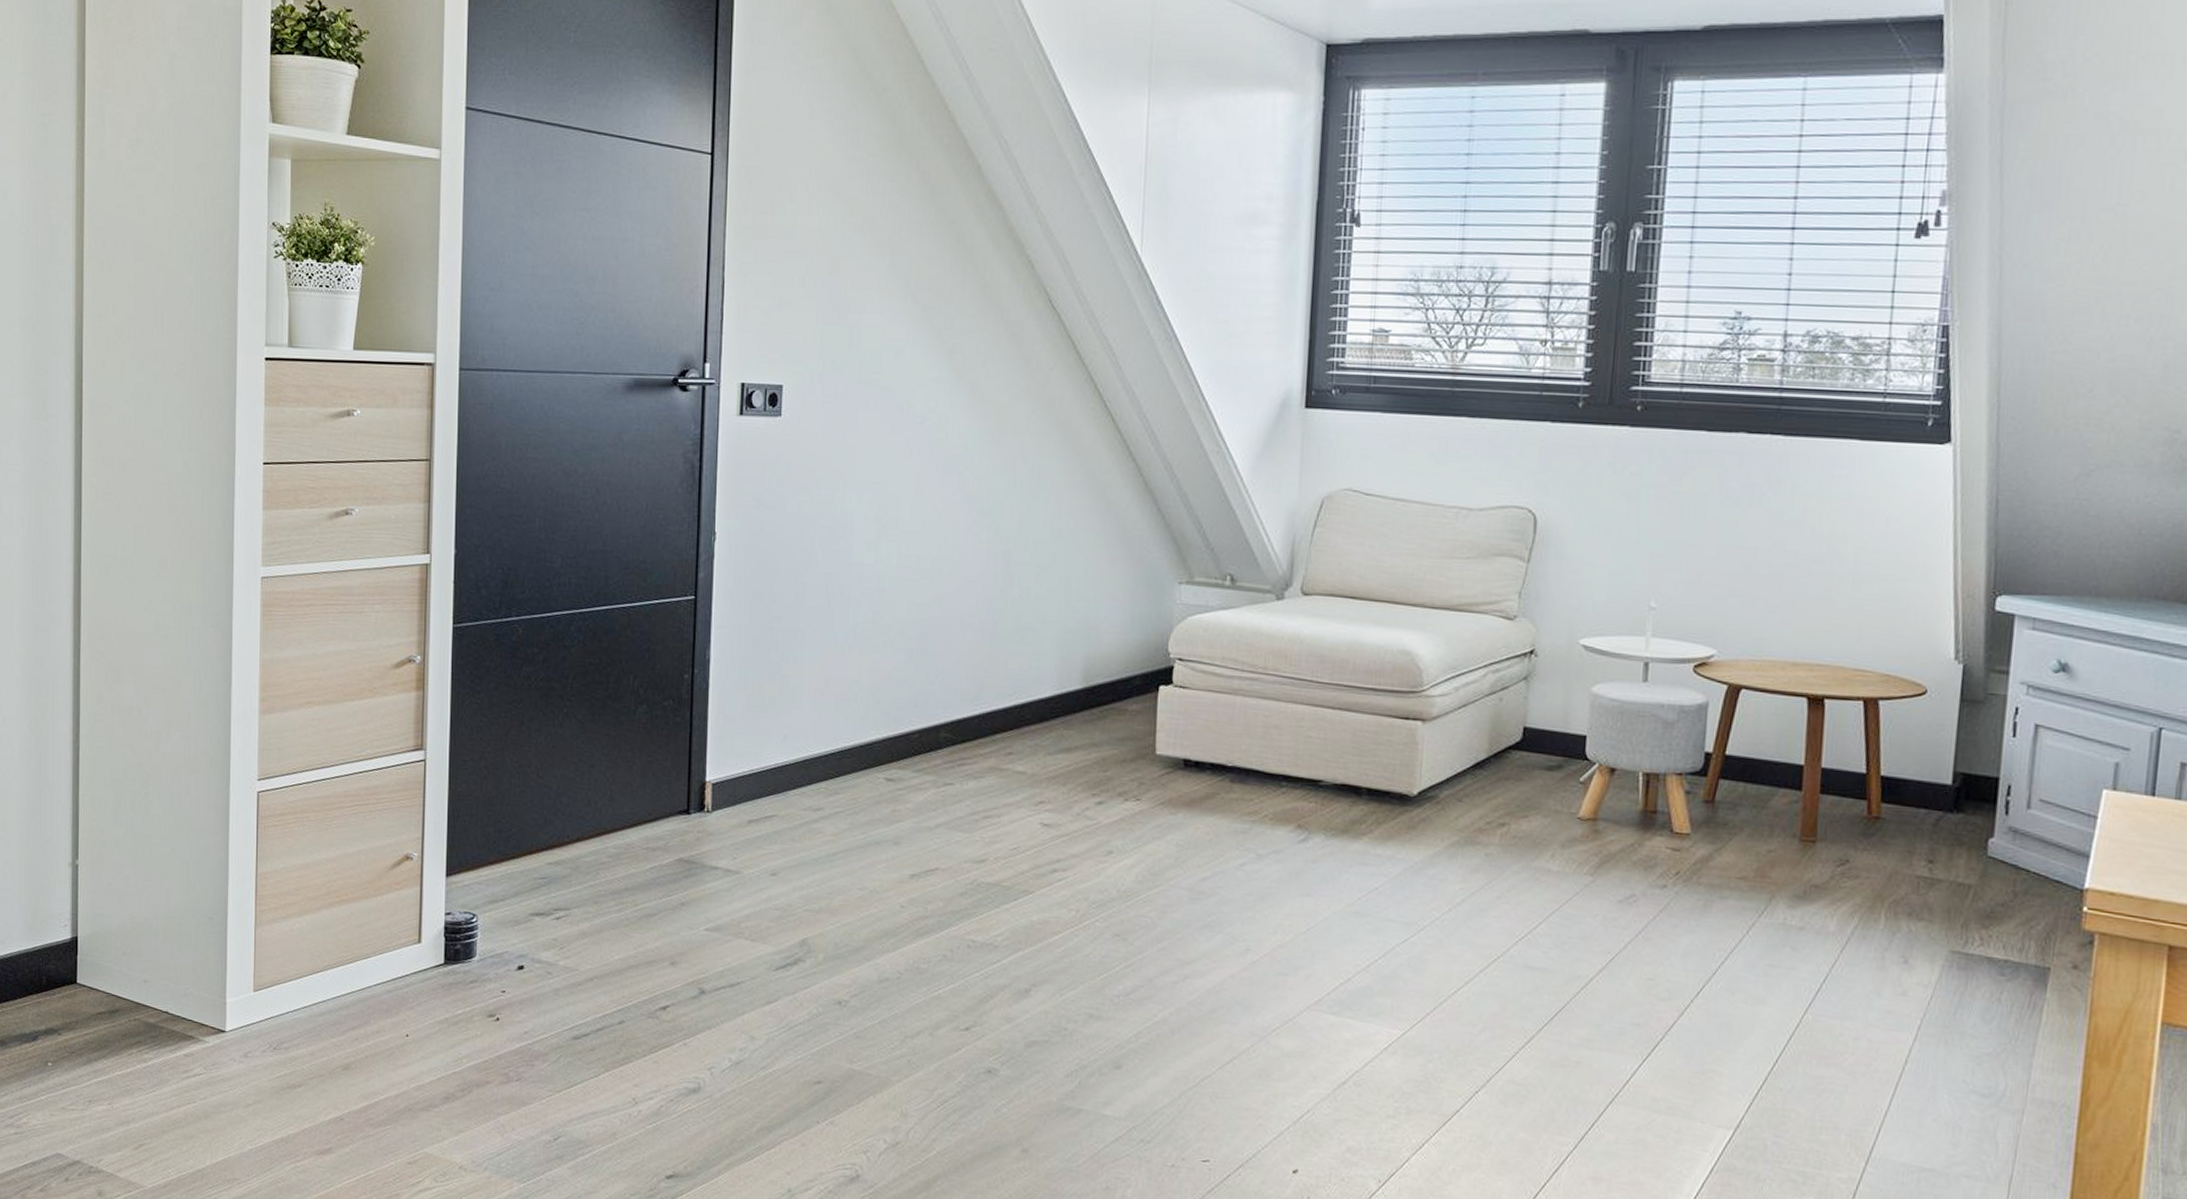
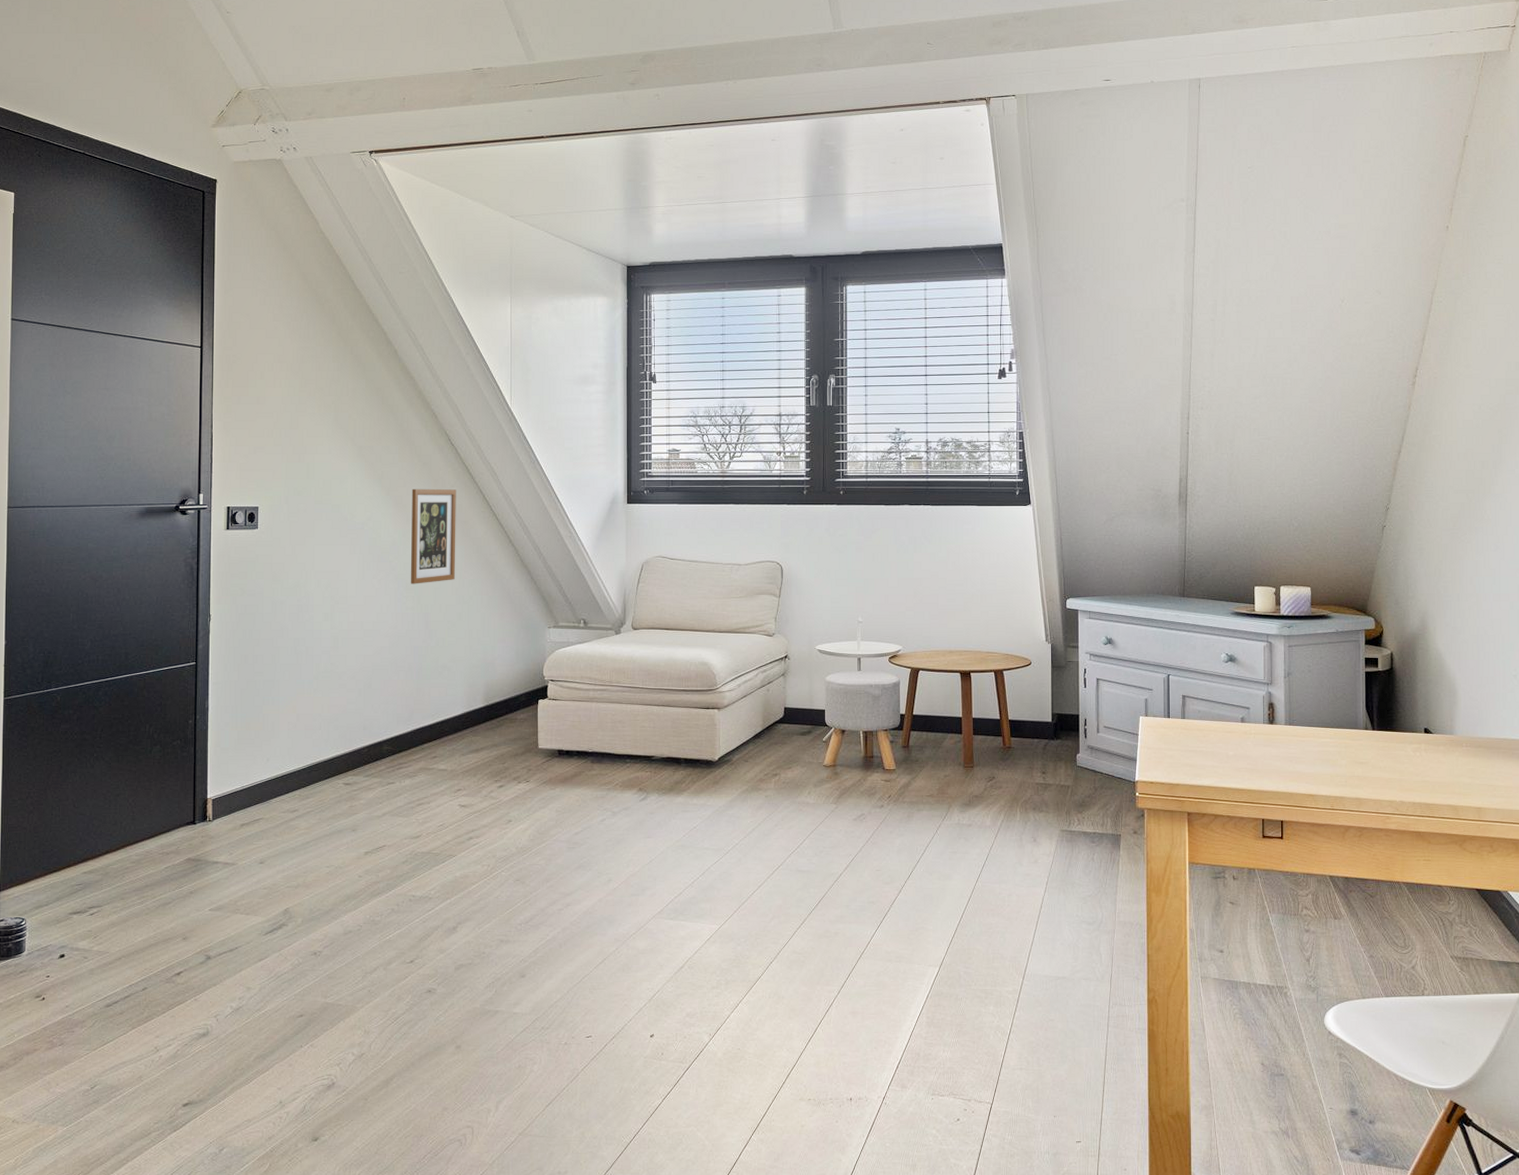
picture frame: none [986,370,1057,508] -> present [410,488,456,584]

